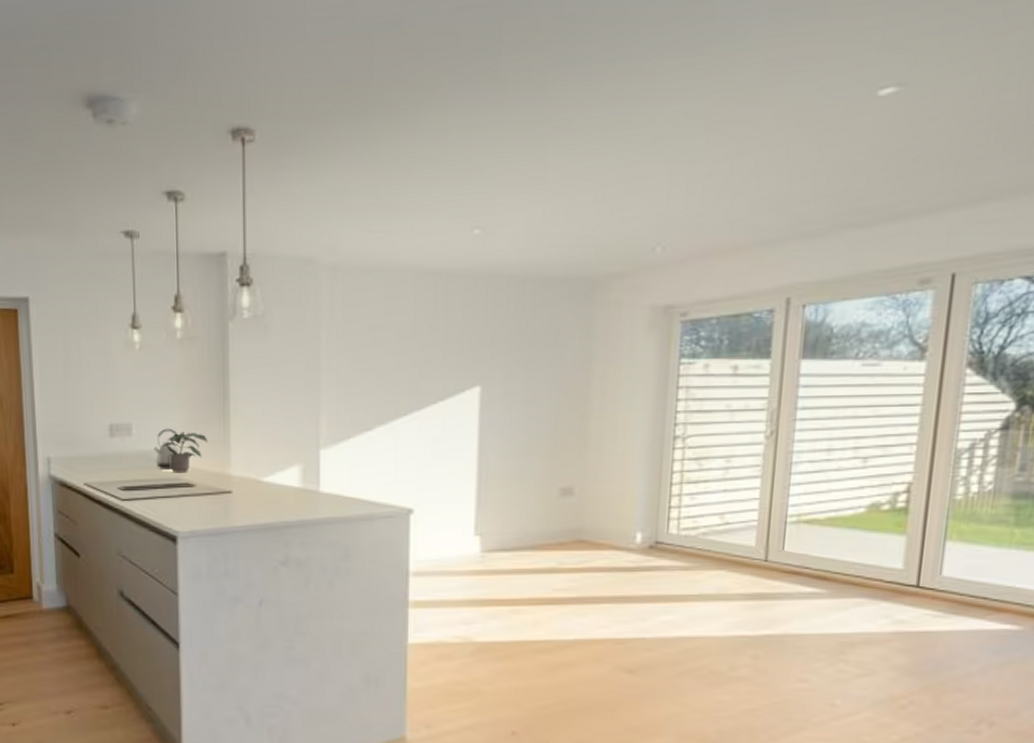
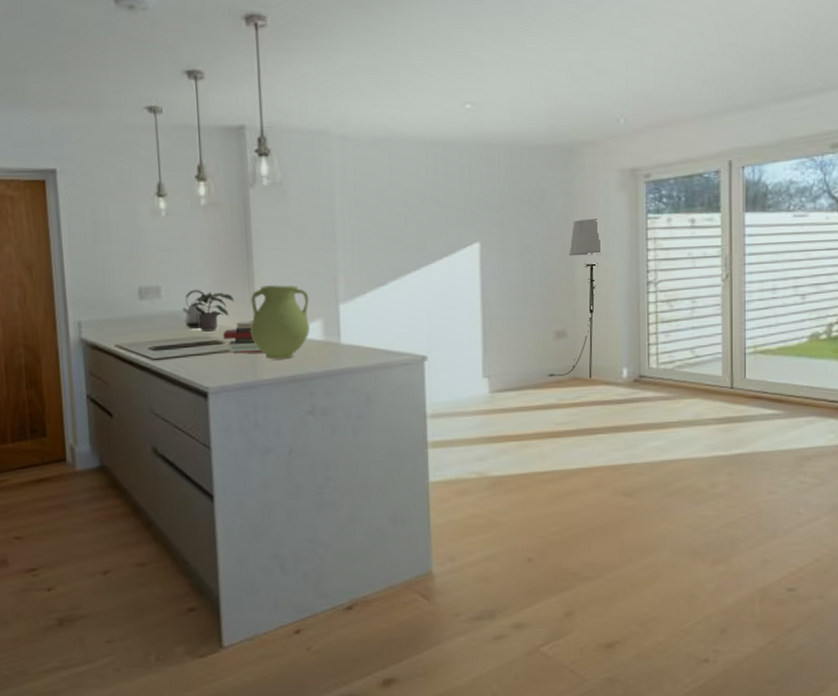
books: none [195,462,237,498] -> present [223,320,264,354]
vase: none [224,425,288,506] -> present [250,284,310,360]
floor lamp: none [548,363,624,542] -> present [547,219,603,378]

